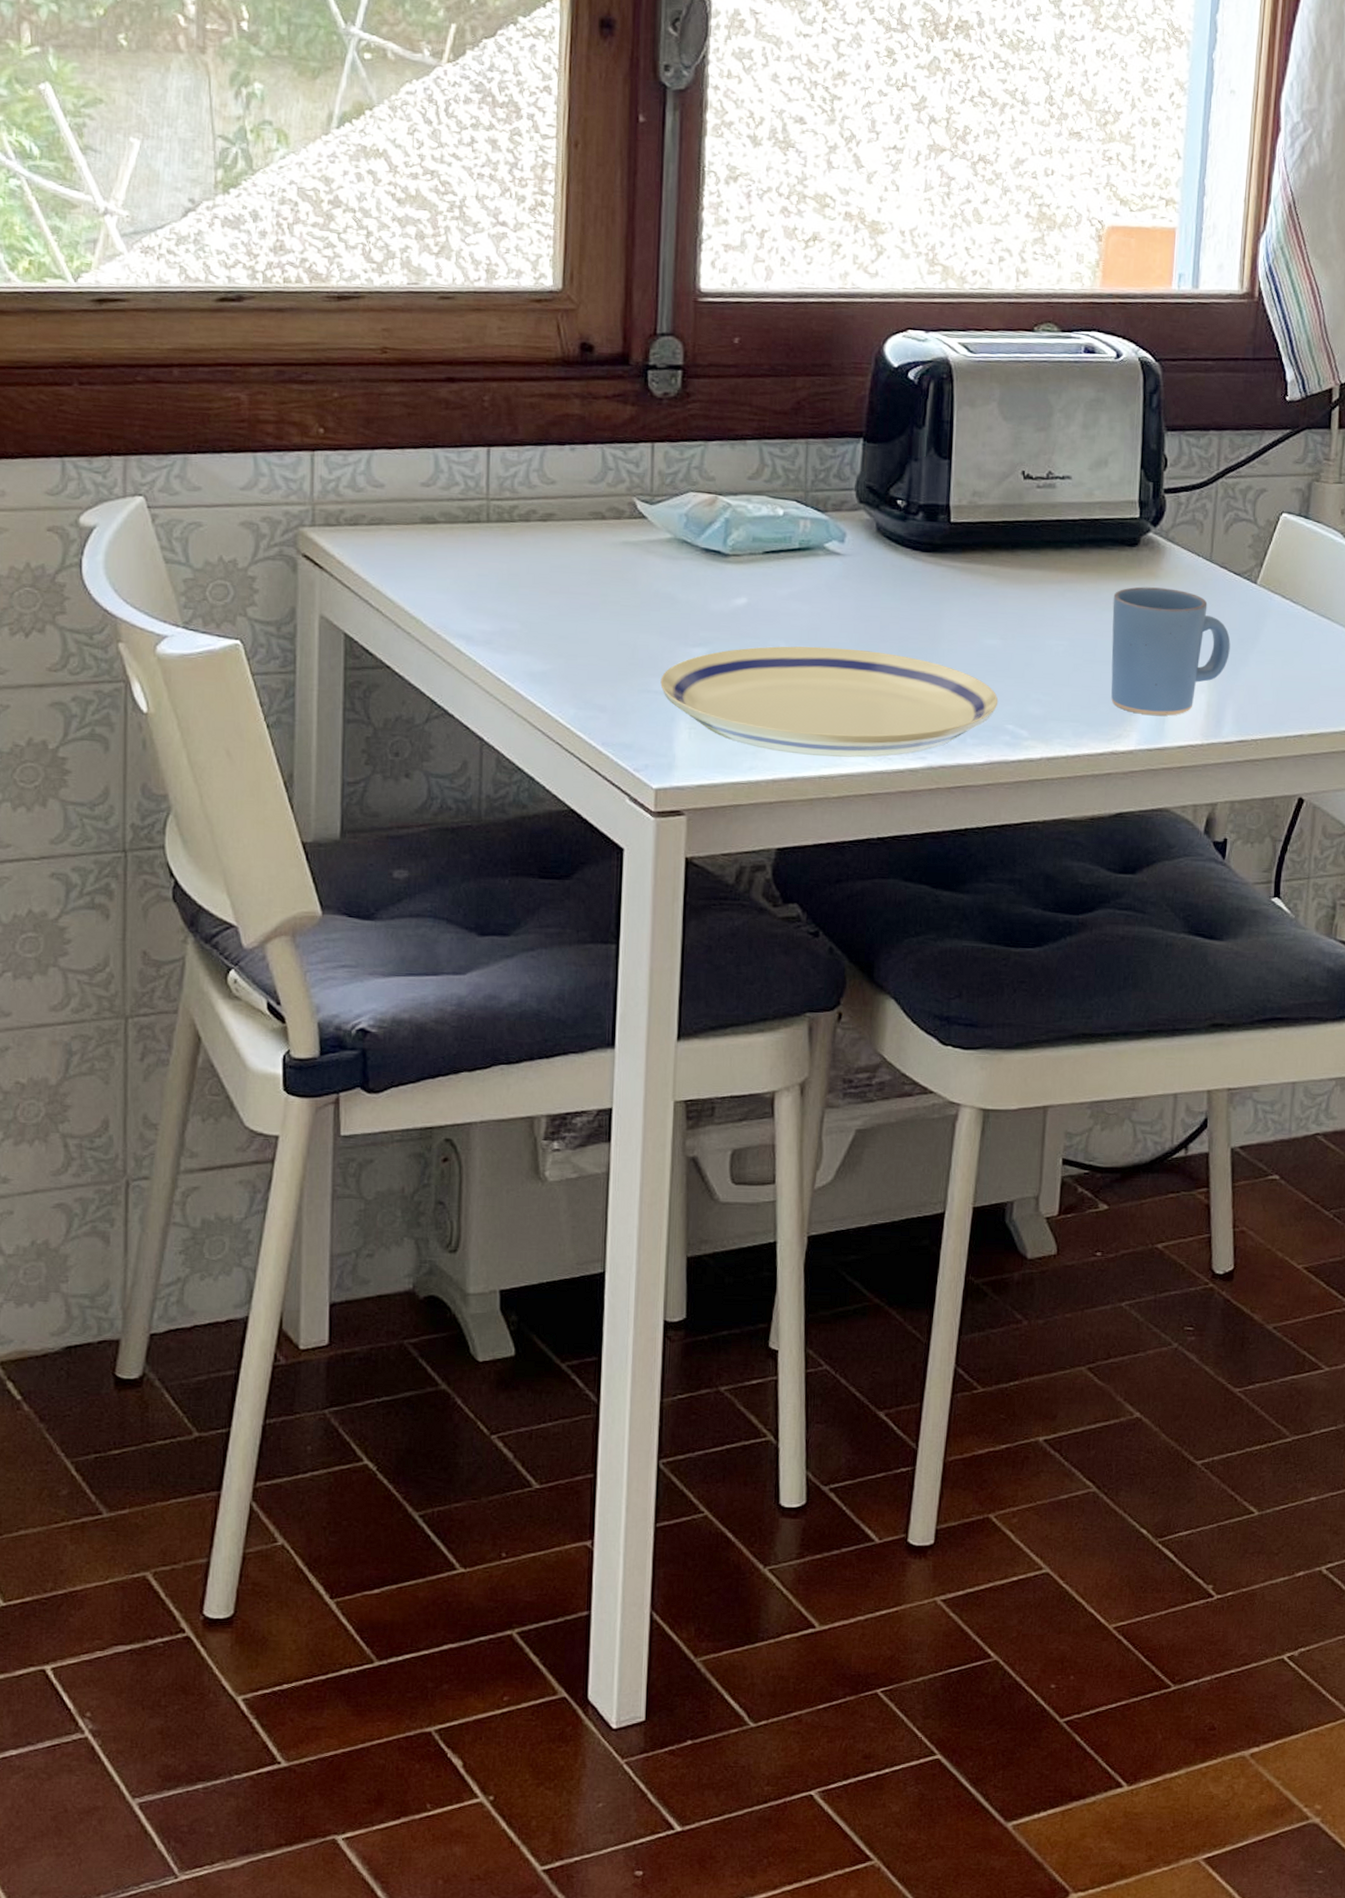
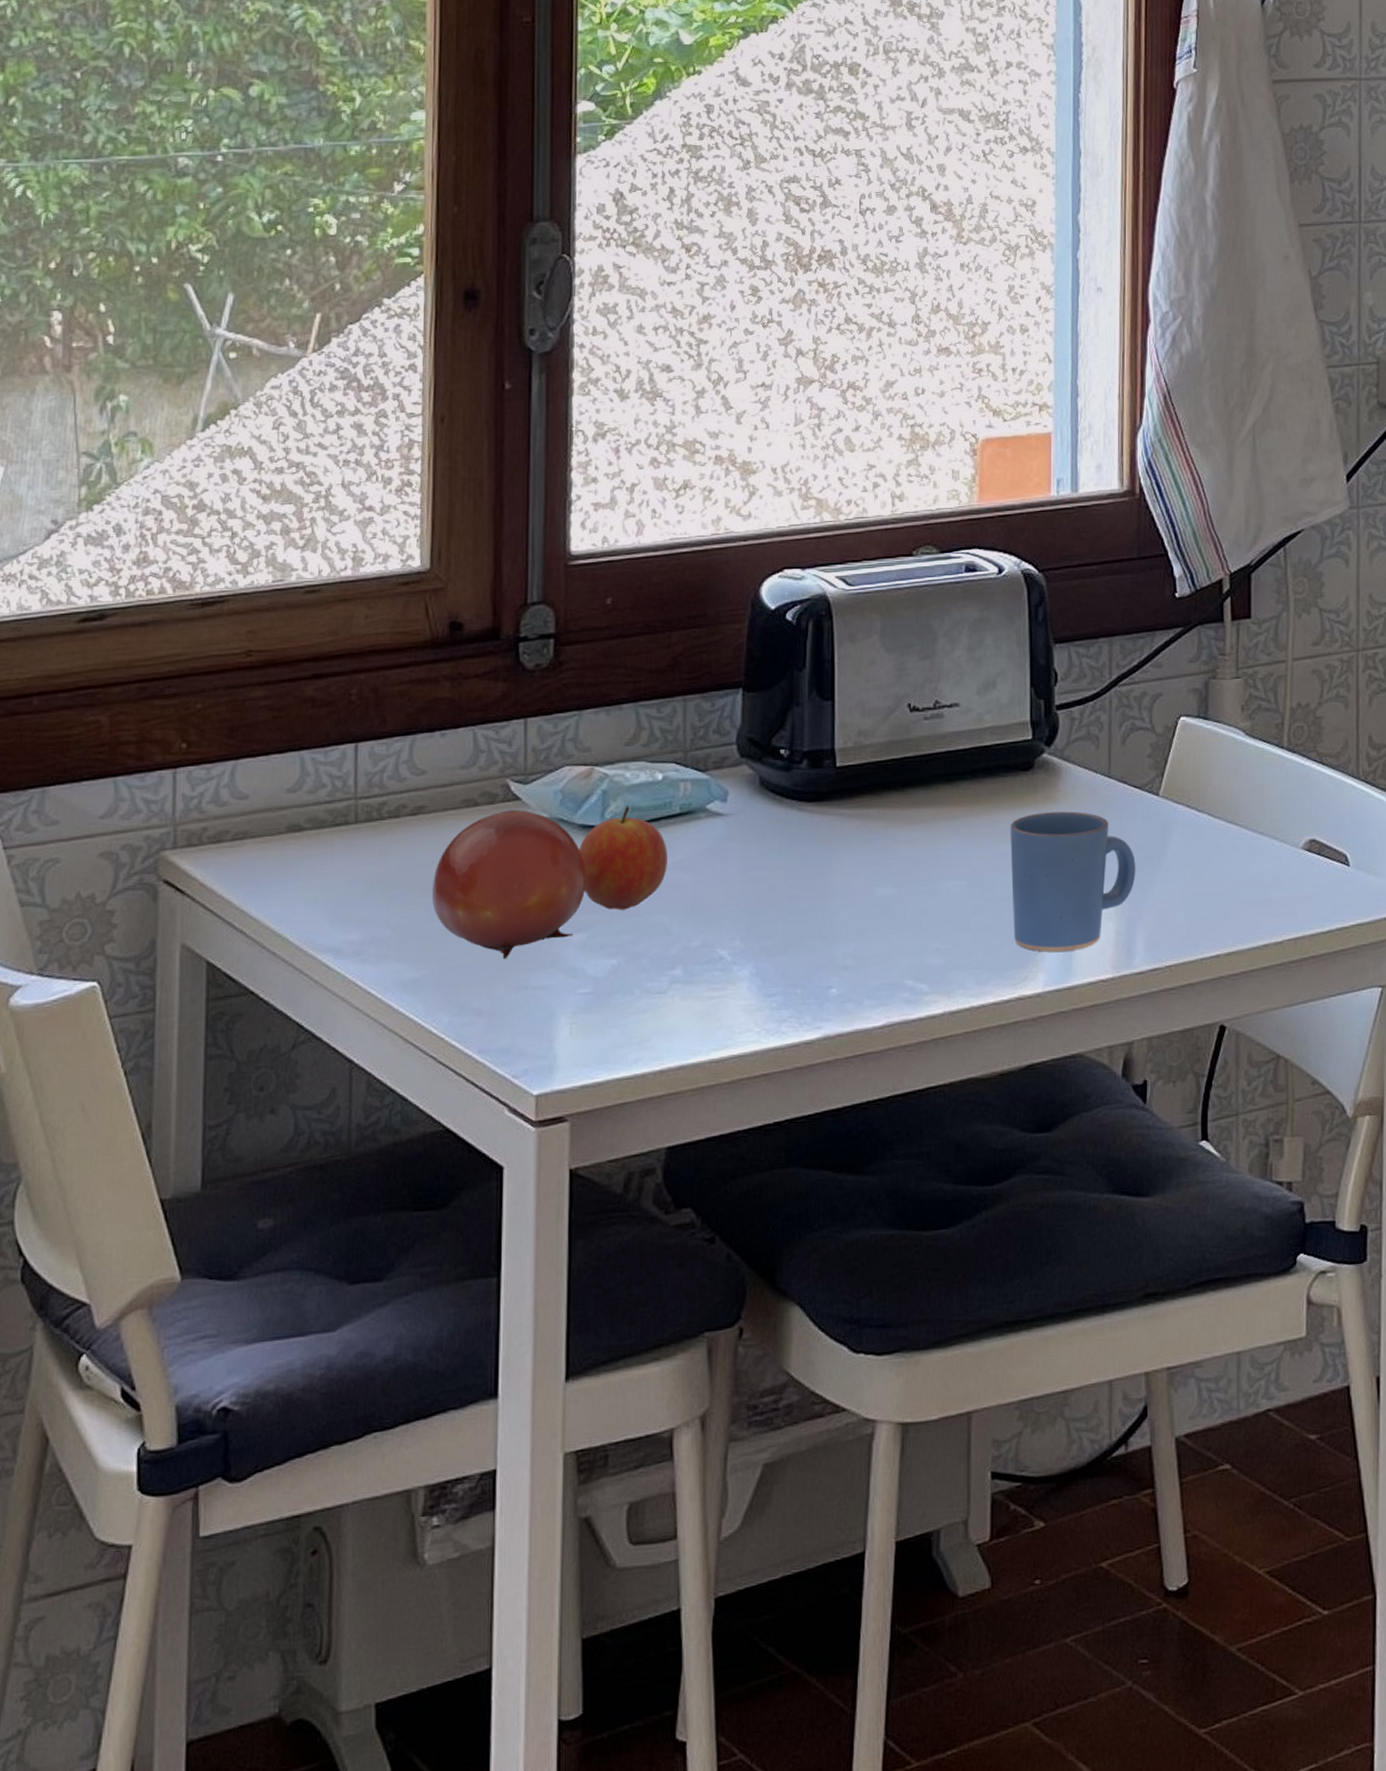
fruit: none [559,527,708,664] -> present [431,810,586,960]
plate: present [660,646,999,758] -> none [539,915,896,1039]
fruit: none [701,534,786,631] -> present [579,805,667,910]

